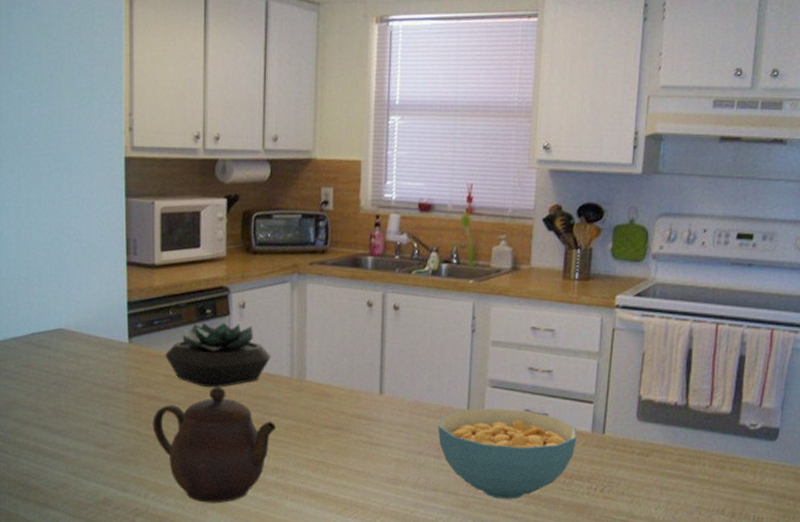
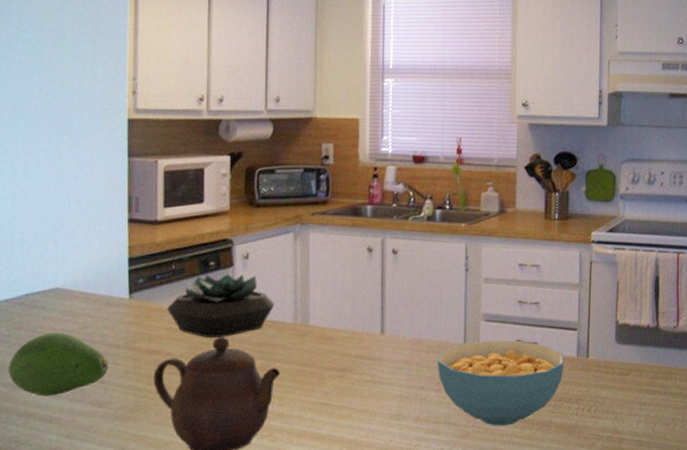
fruit: none [19,372,110,434] -> present [8,332,109,397]

